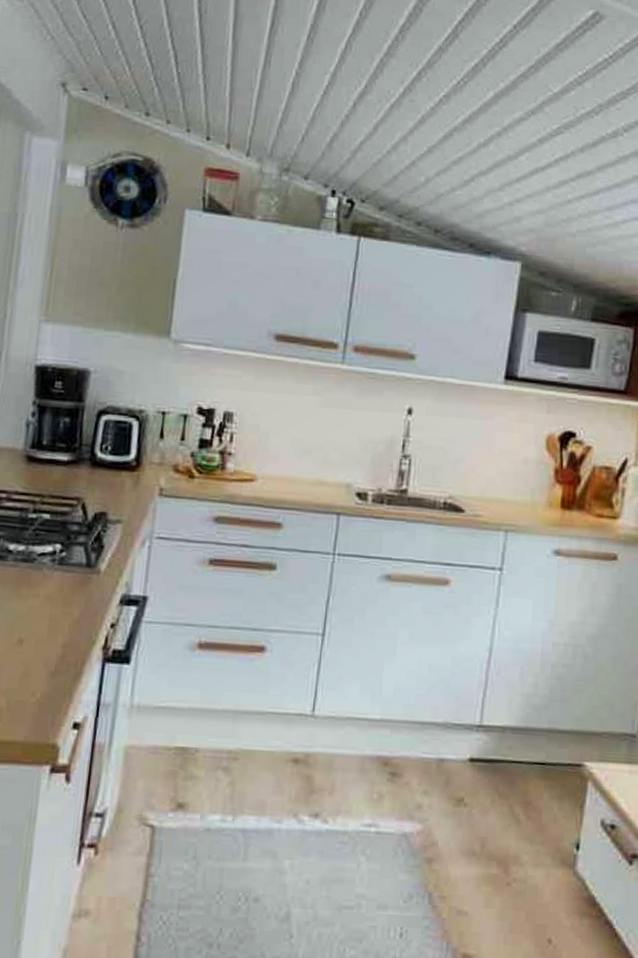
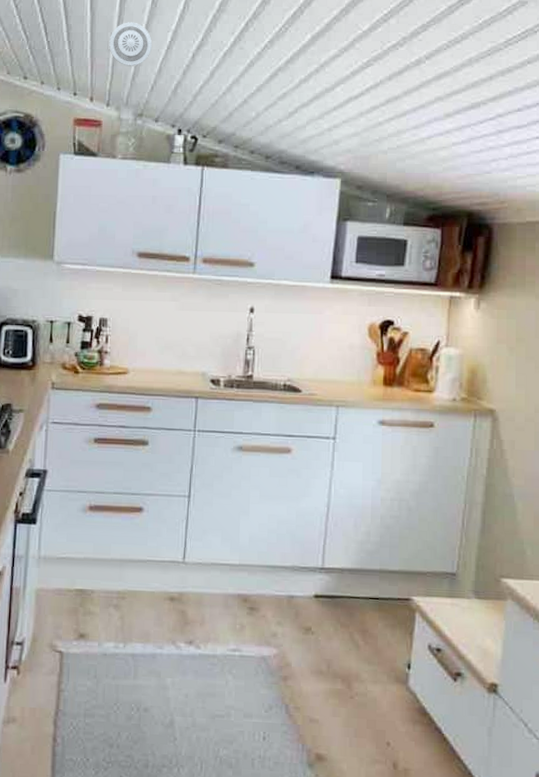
smoke detector: none [253,58,306,111] -> present [109,22,153,66]

